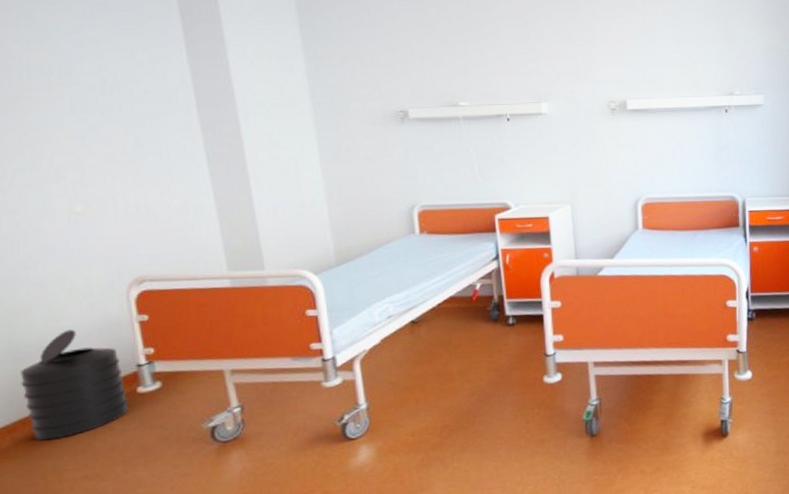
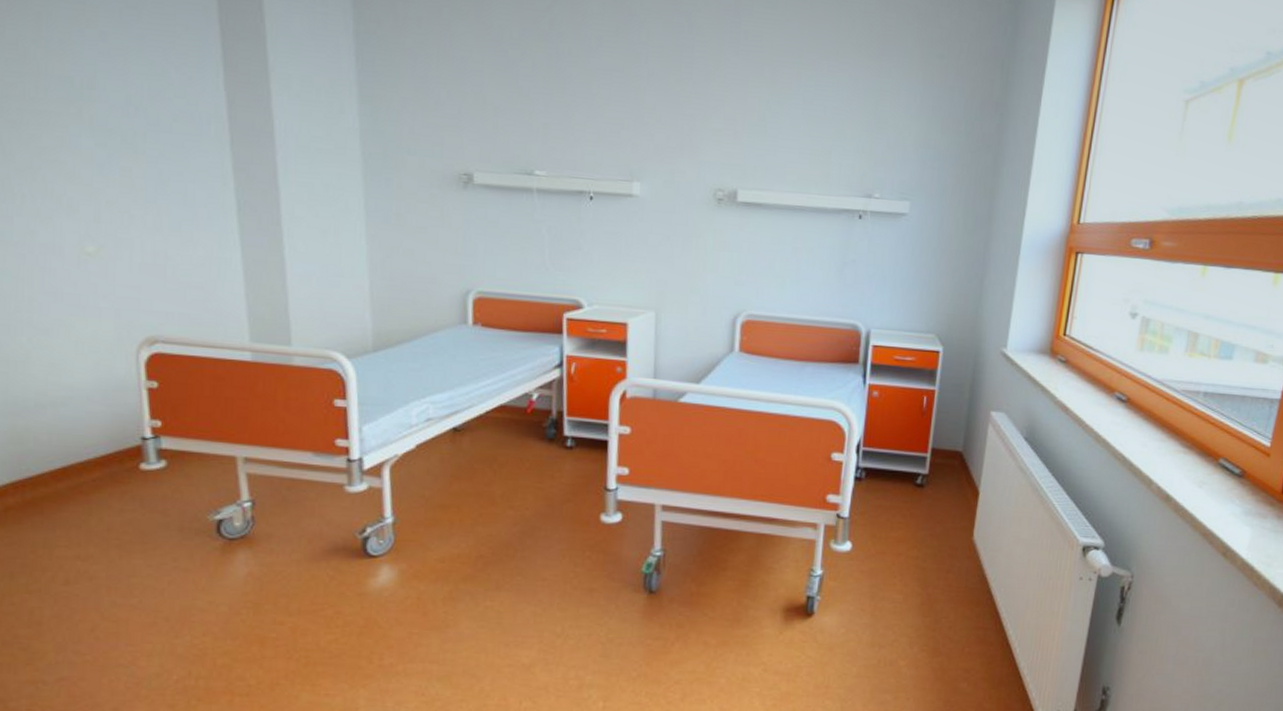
trash can: present [20,329,129,441] -> none [15,387,129,510]

